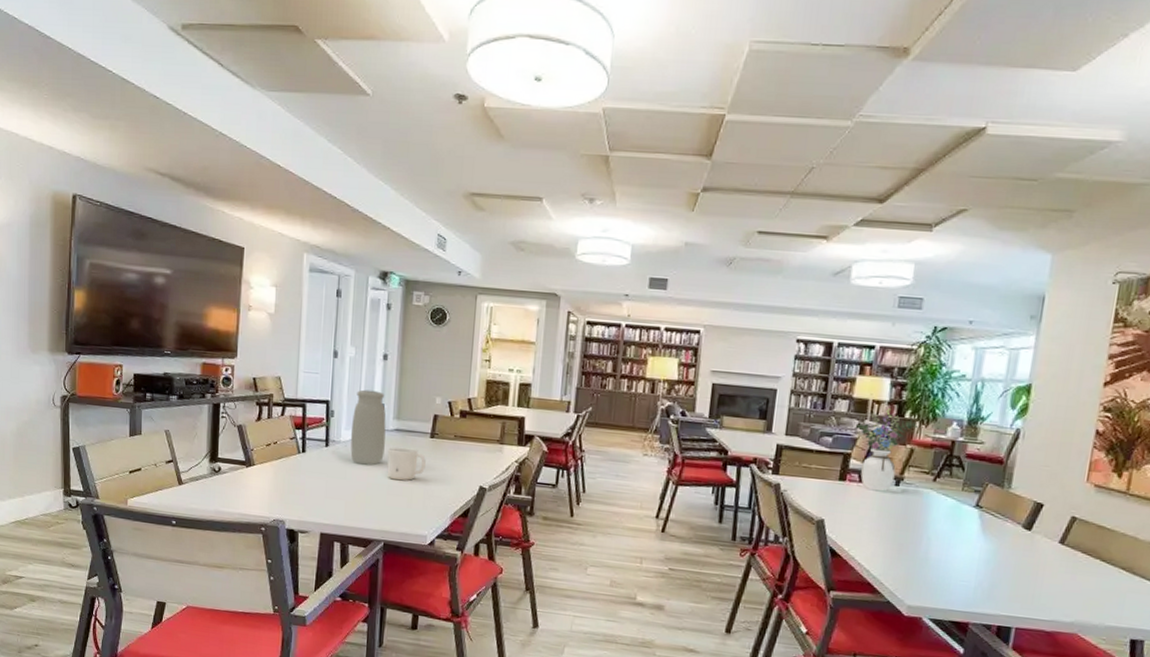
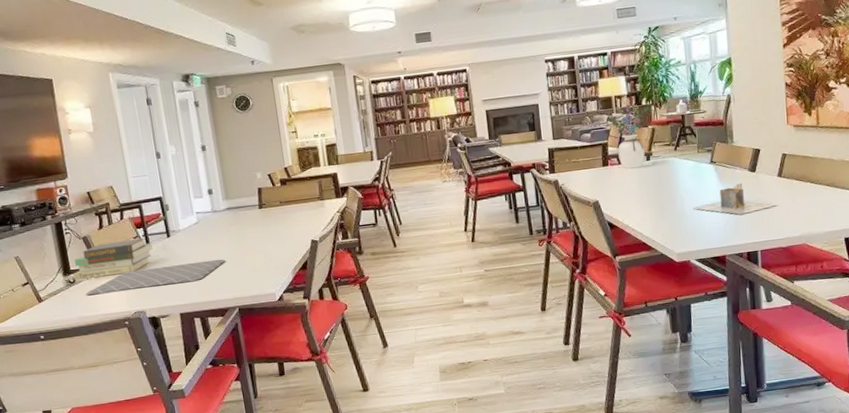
books: none [219,436,308,476] -> present [72,237,153,281]
placemat: none [228,473,382,502] -> present [86,259,226,296]
vase: present [350,389,386,465] -> none [185,179,222,246]
mug: present [387,447,426,481] -> none [224,221,261,253]
napkin holder: none [939,539,1049,579] -> present [692,183,776,215]

